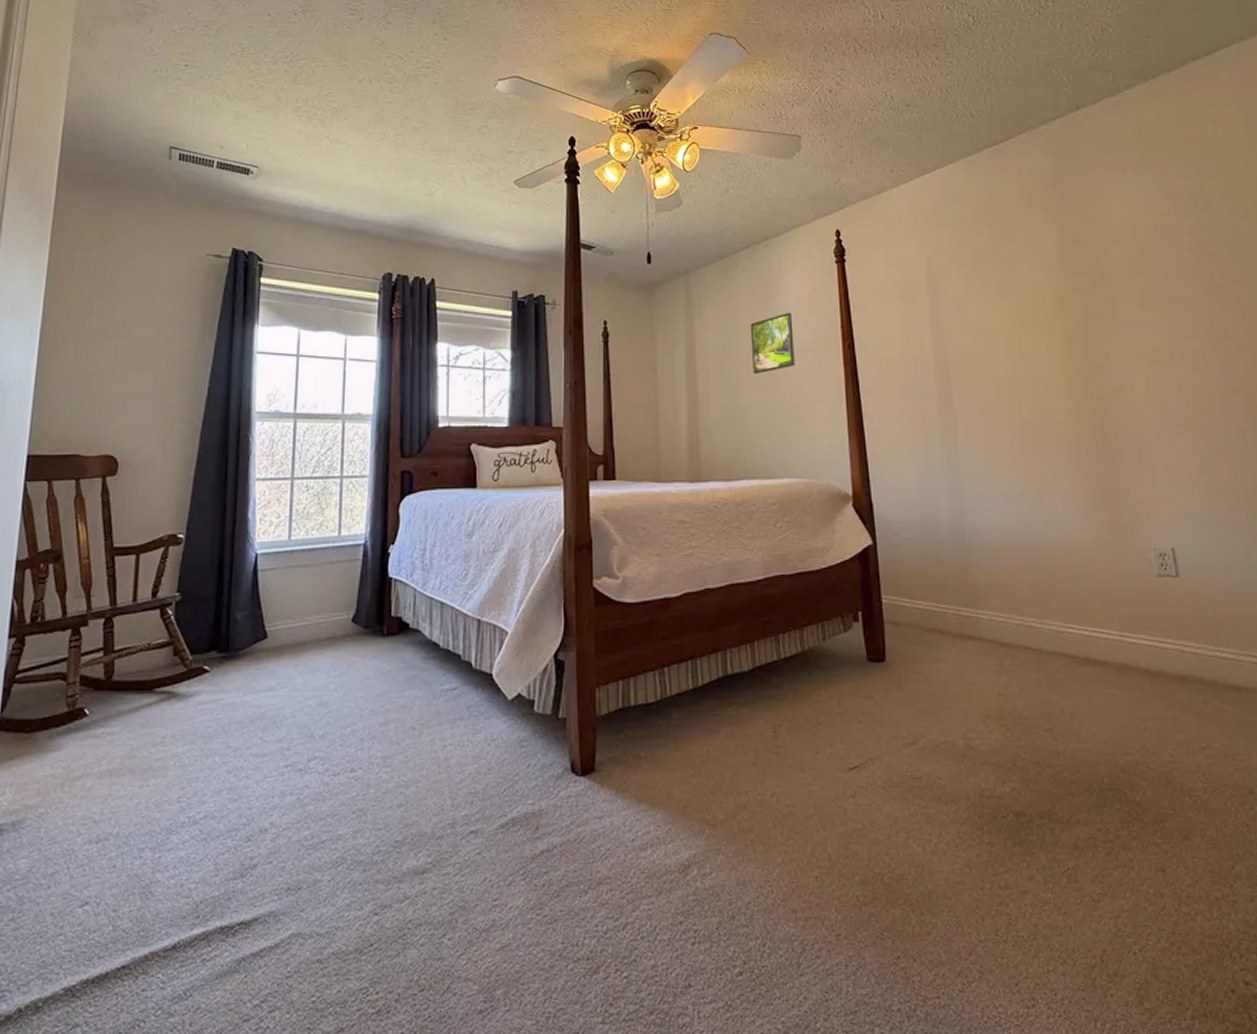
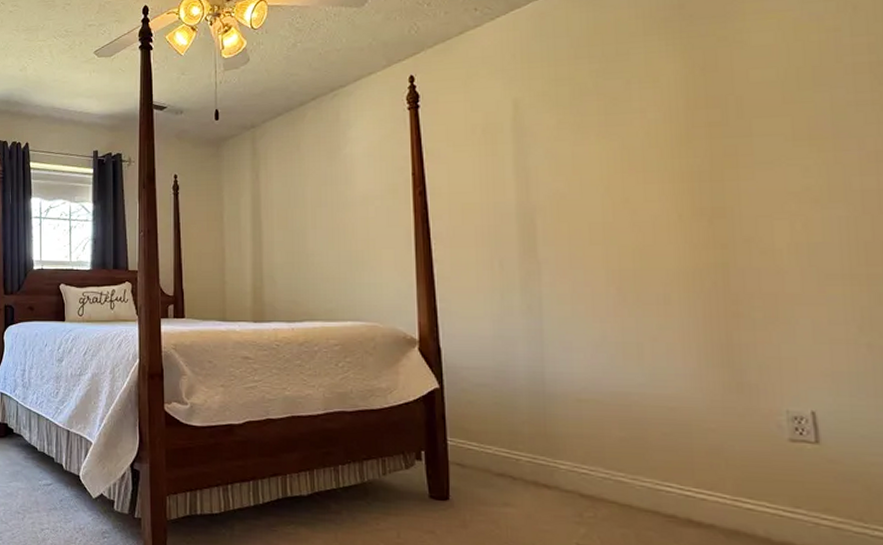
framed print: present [750,312,795,375] -> none [315,160,361,222]

